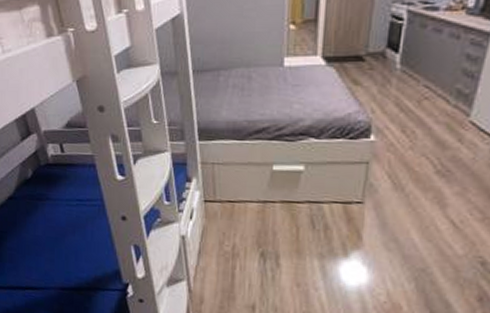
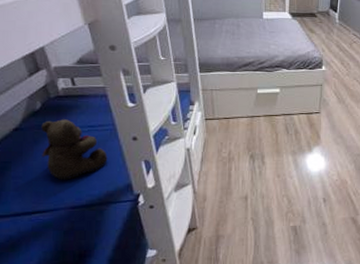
teddy bear: none [33,190,96,258] -> present [41,119,108,180]

